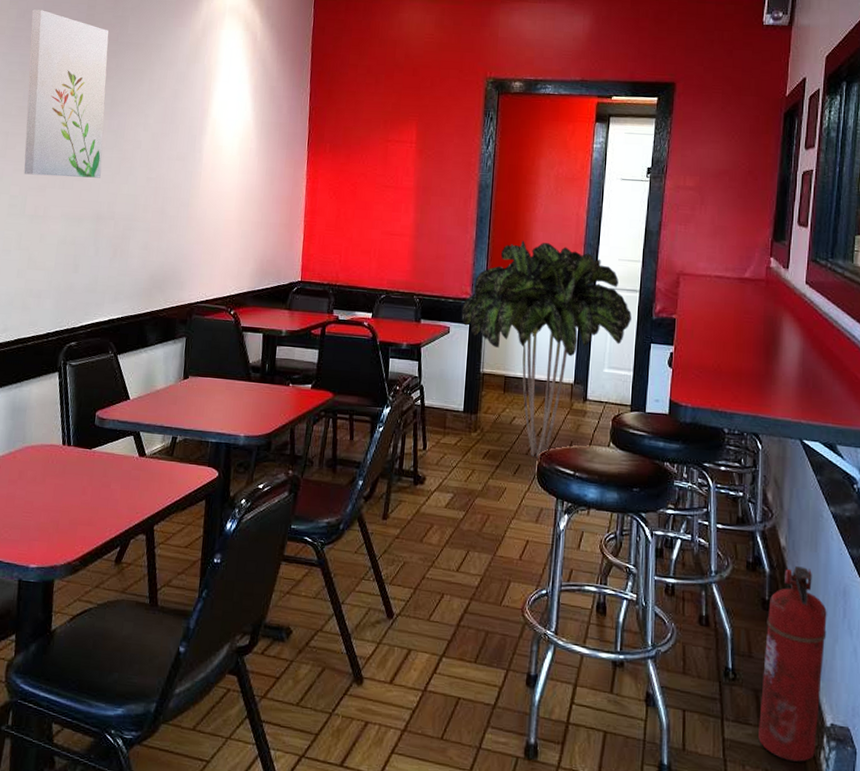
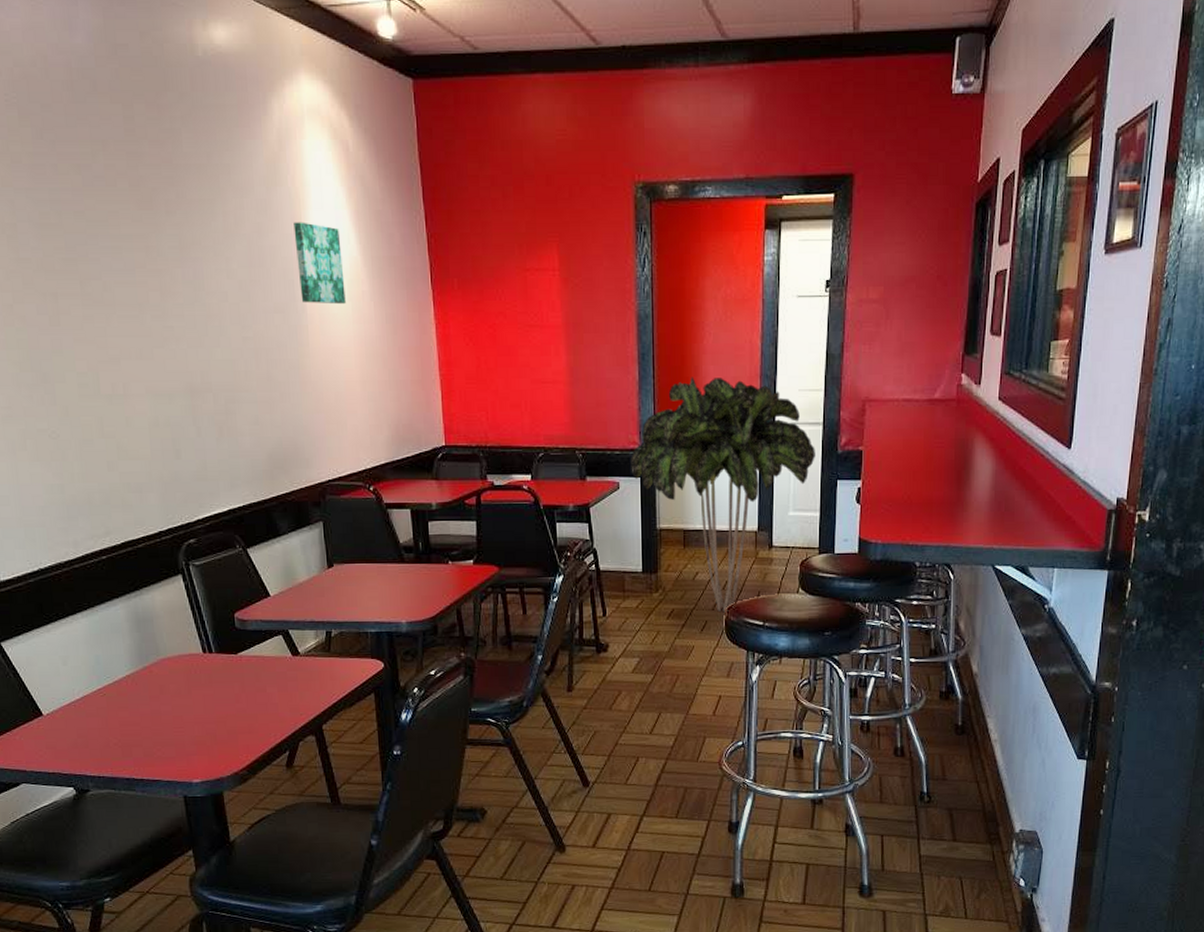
wall art: present [24,9,109,178] -> none [51,126,185,345]
wall art: none [199,91,239,158] -> present [293,222,346,305]
fire extinguisher: present [758,566,827,762] -> none [952,690,1017,867]

